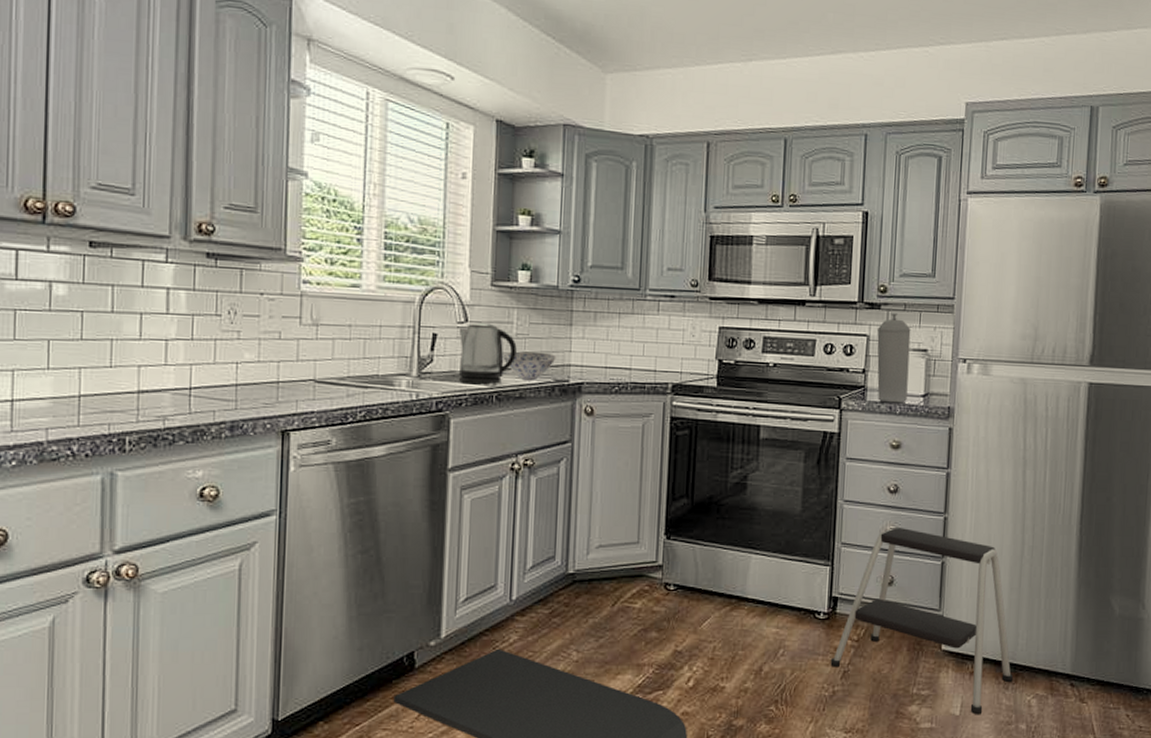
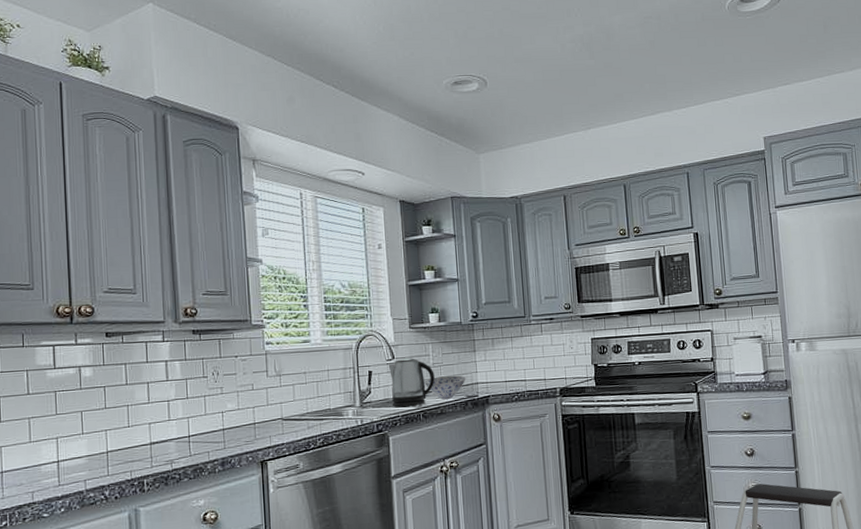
canister: present [877,313,911,403] -> none [718,310,751,383]

